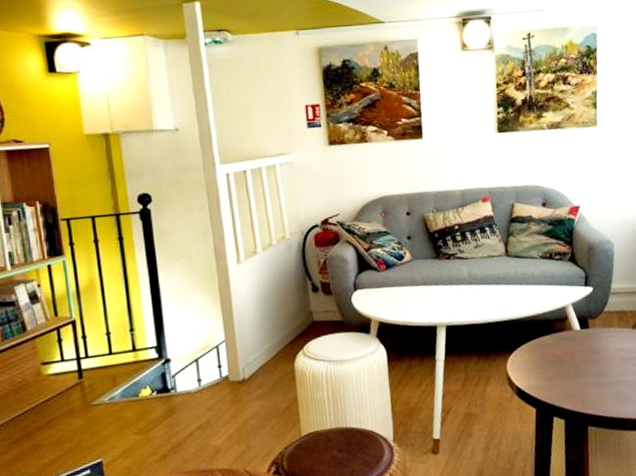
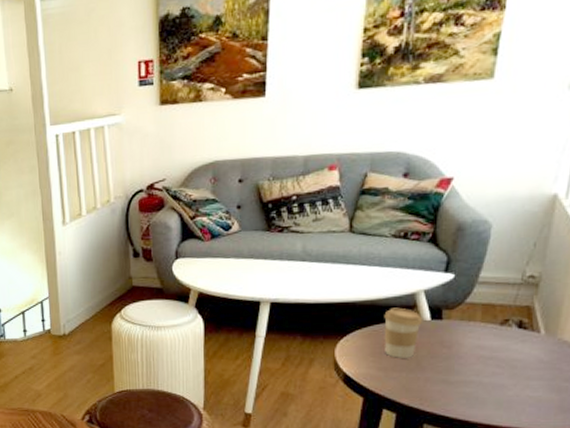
coffee cup: none [543,320,574,367] -> present [384,307,422,358]

